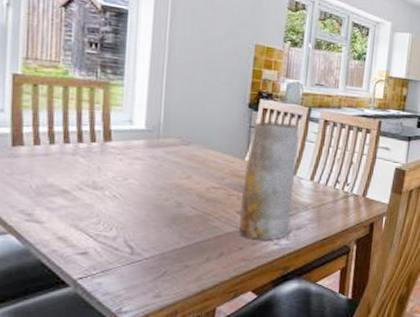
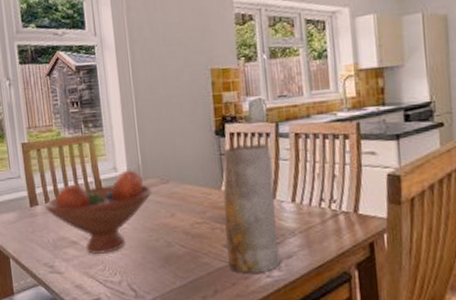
fruit bowl: none [33,124,170,208] -> present [45,169,152,255]

